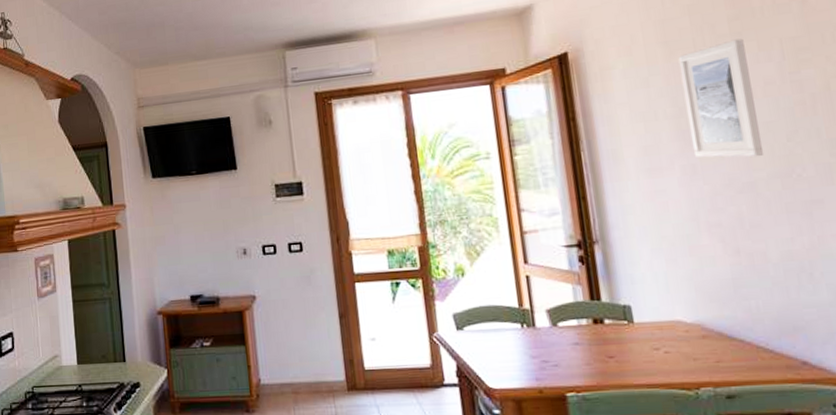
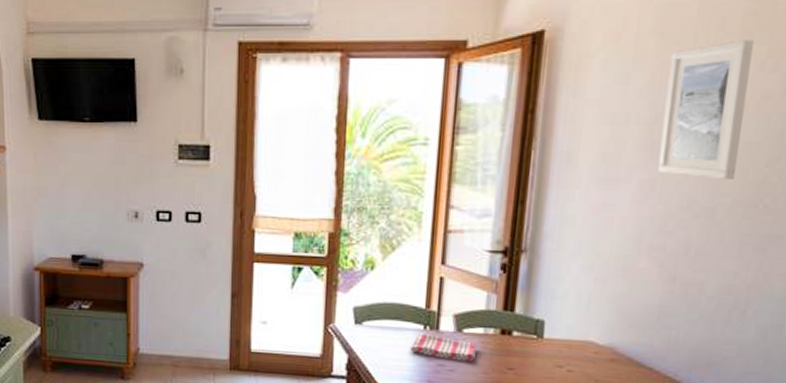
dish towel: none [512,332,575,355] -> present [410,334,476,362]

